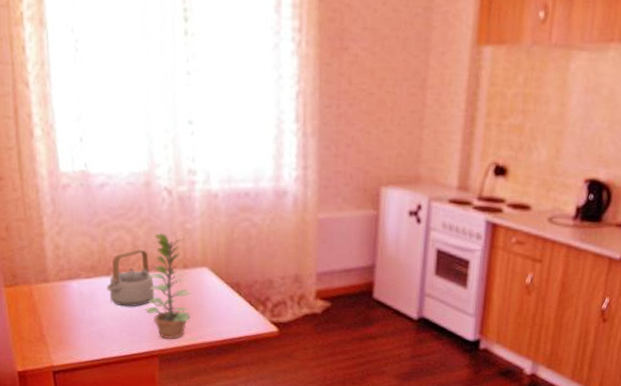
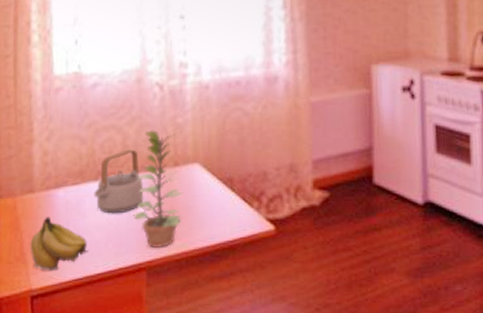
fruit: none [48,305,104,351] -> present [30,217,88,271]

